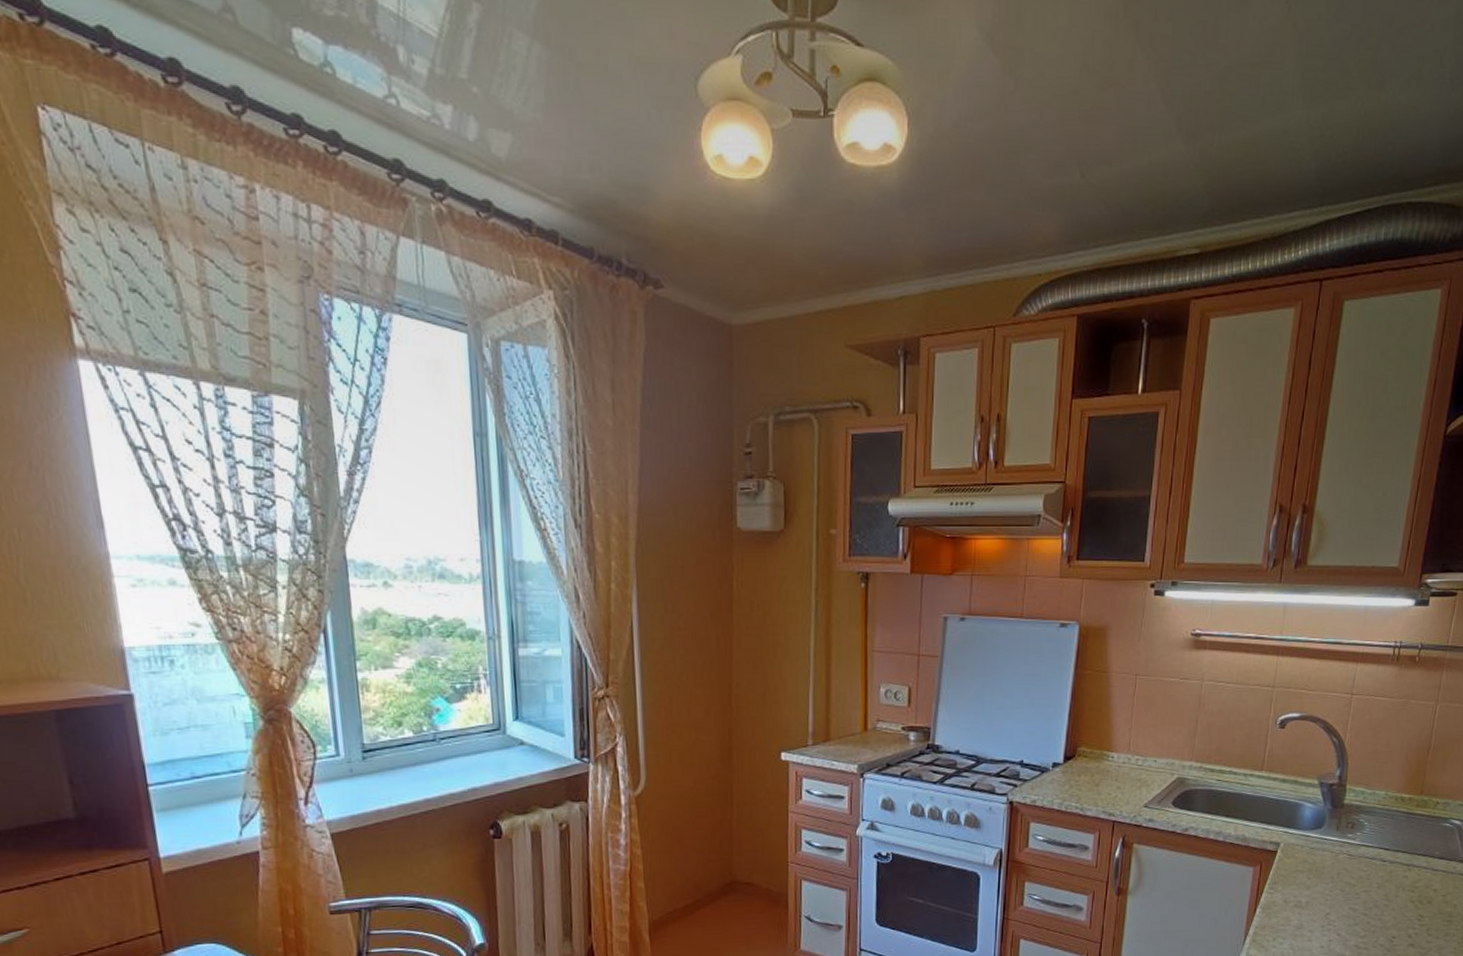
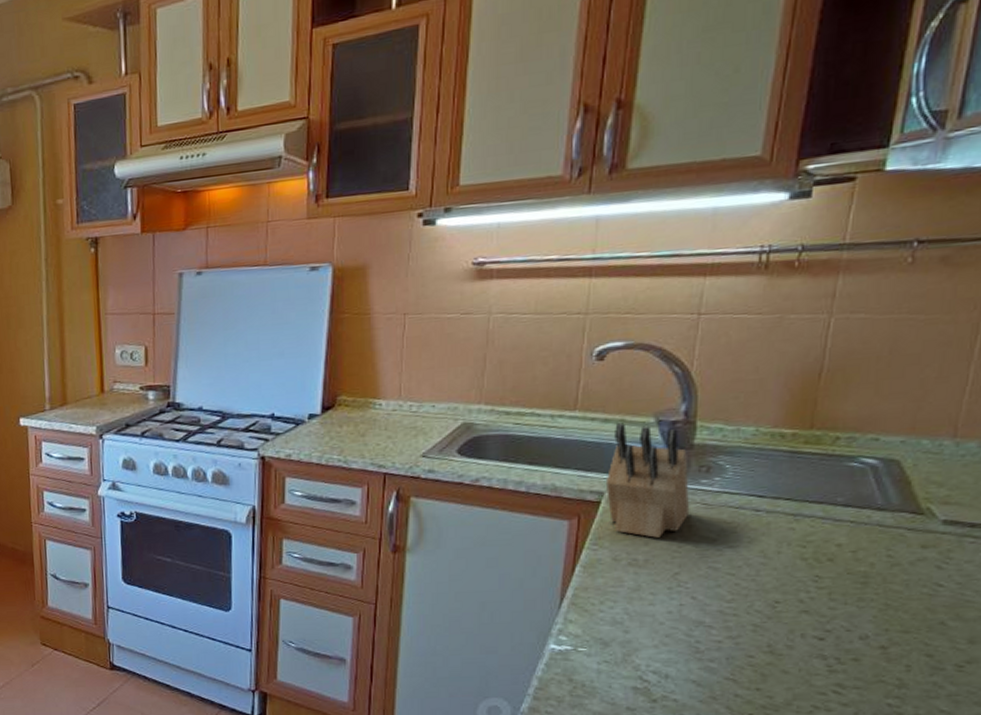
knife block: none [1281,783,1340,883] -> present [605,423,690,538]

